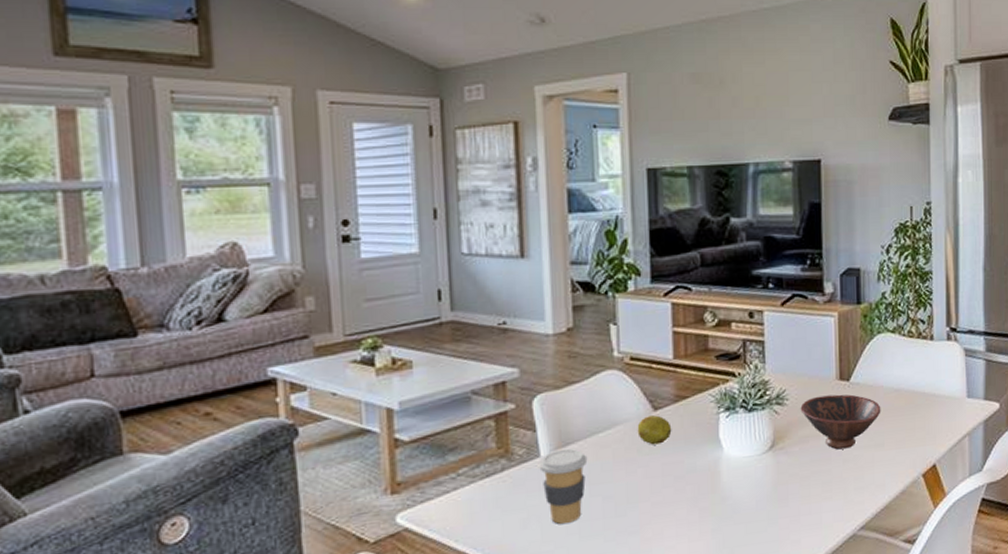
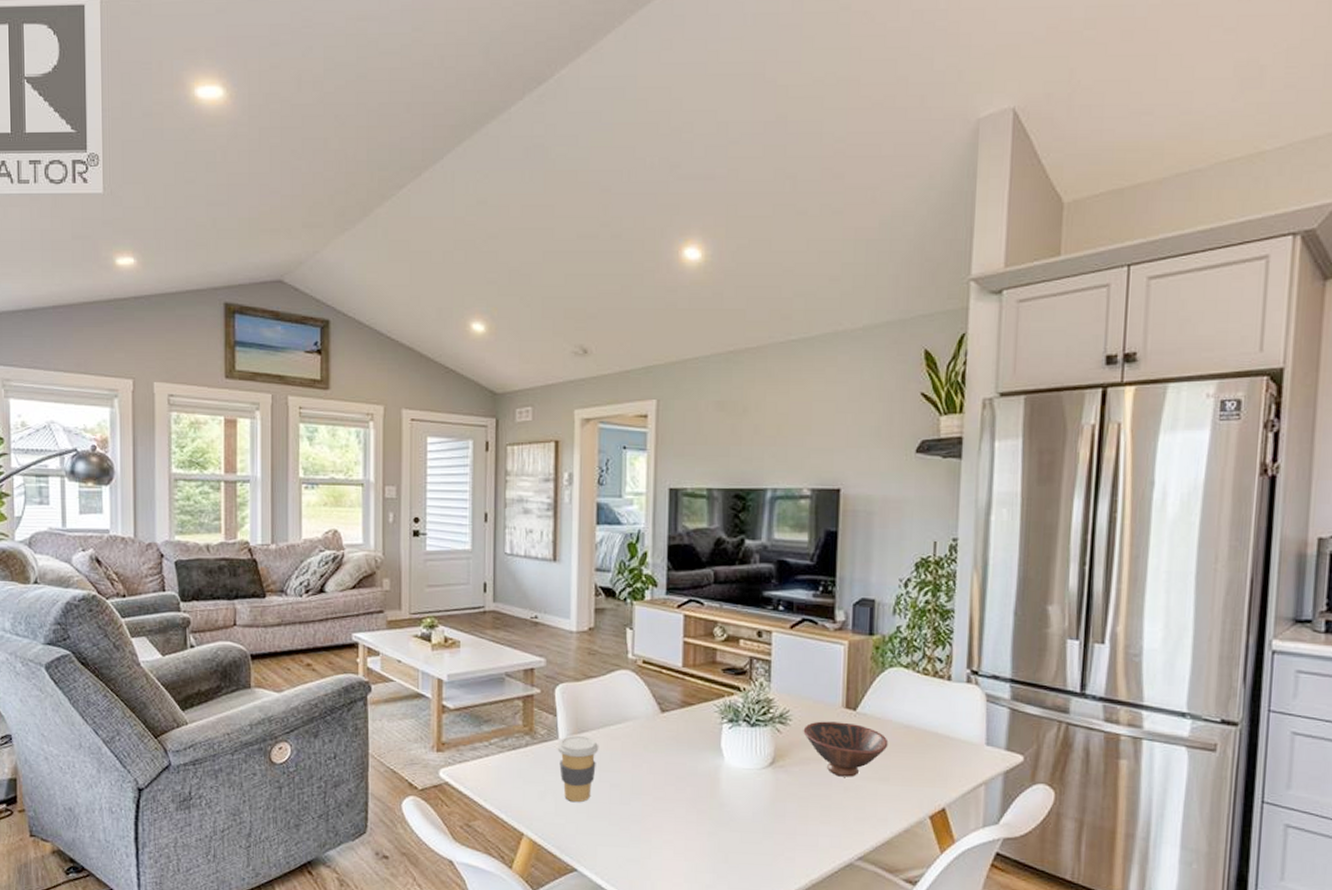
fruit: present [637,415,672,445] -> none [645,717,677,744]

